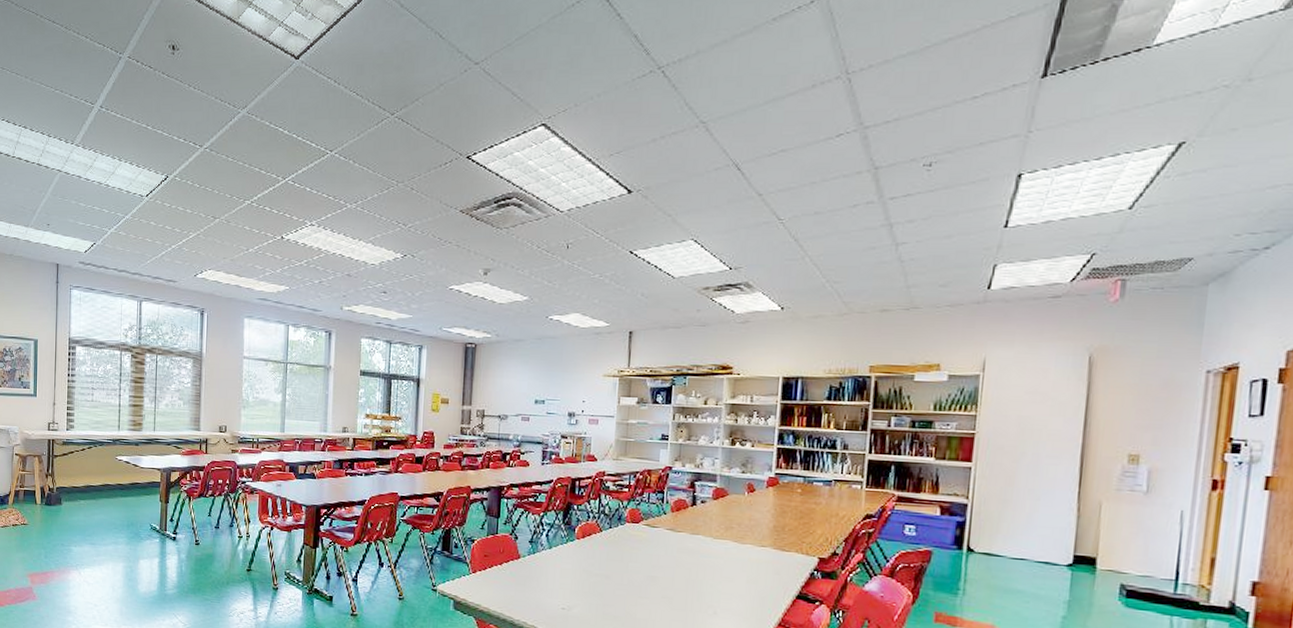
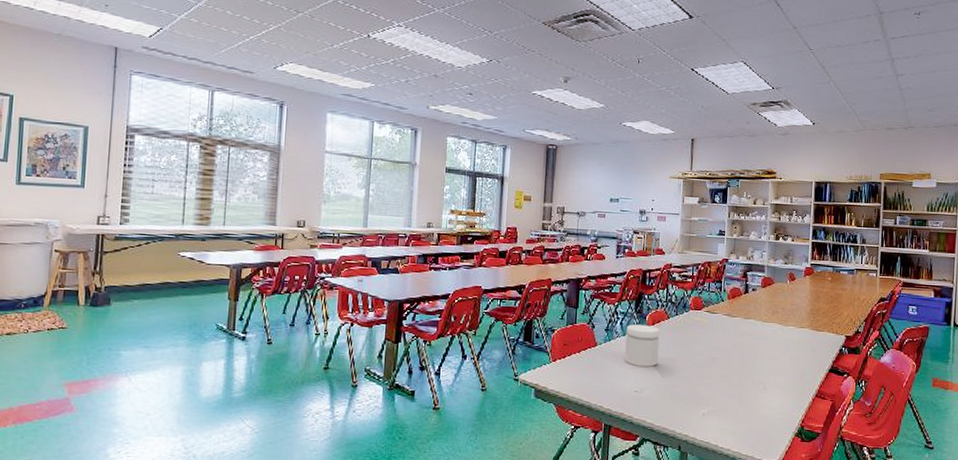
jar: none [550,537,591,583] -> present [624,324,660,367]

